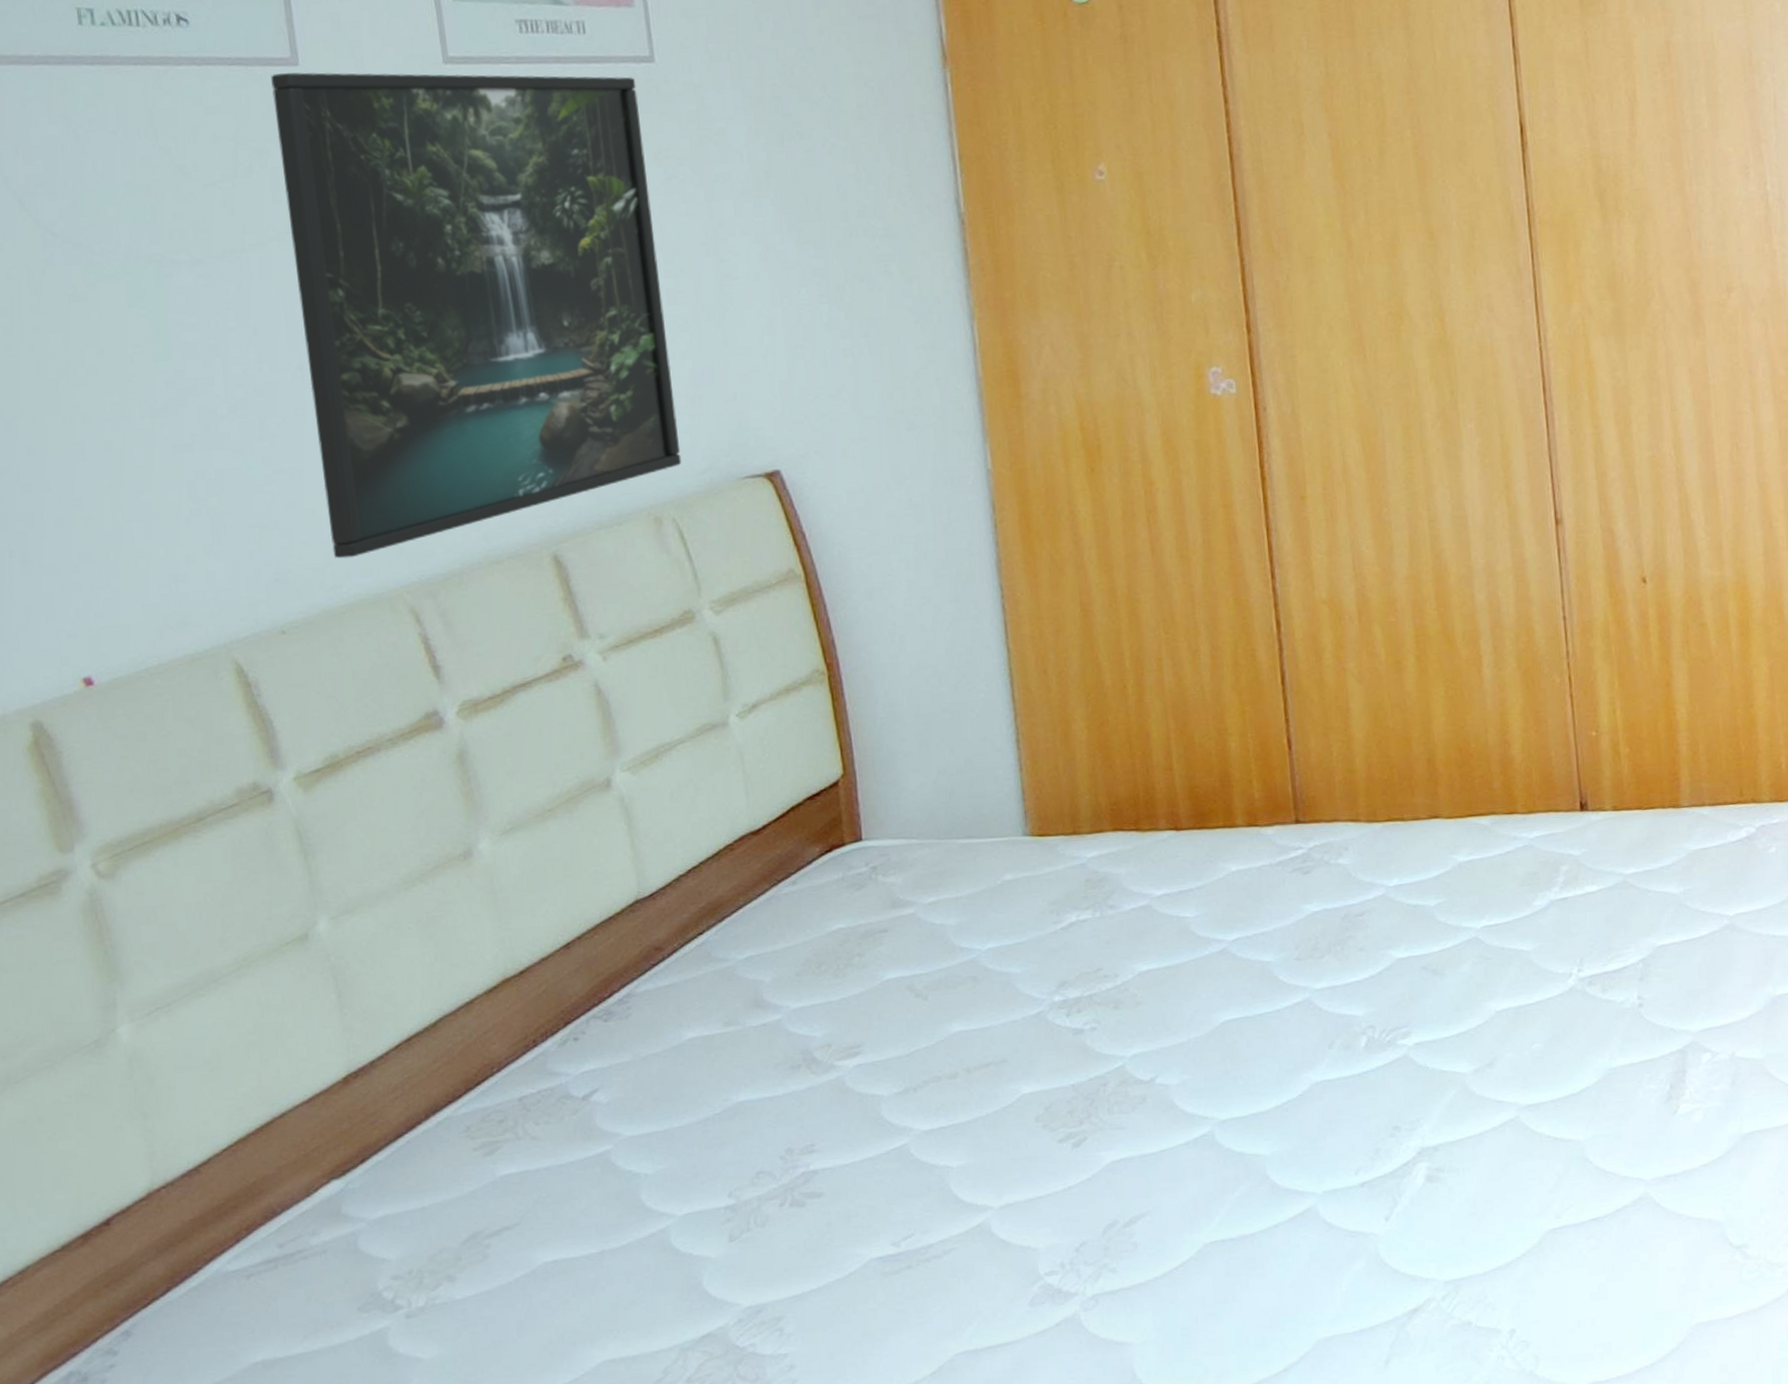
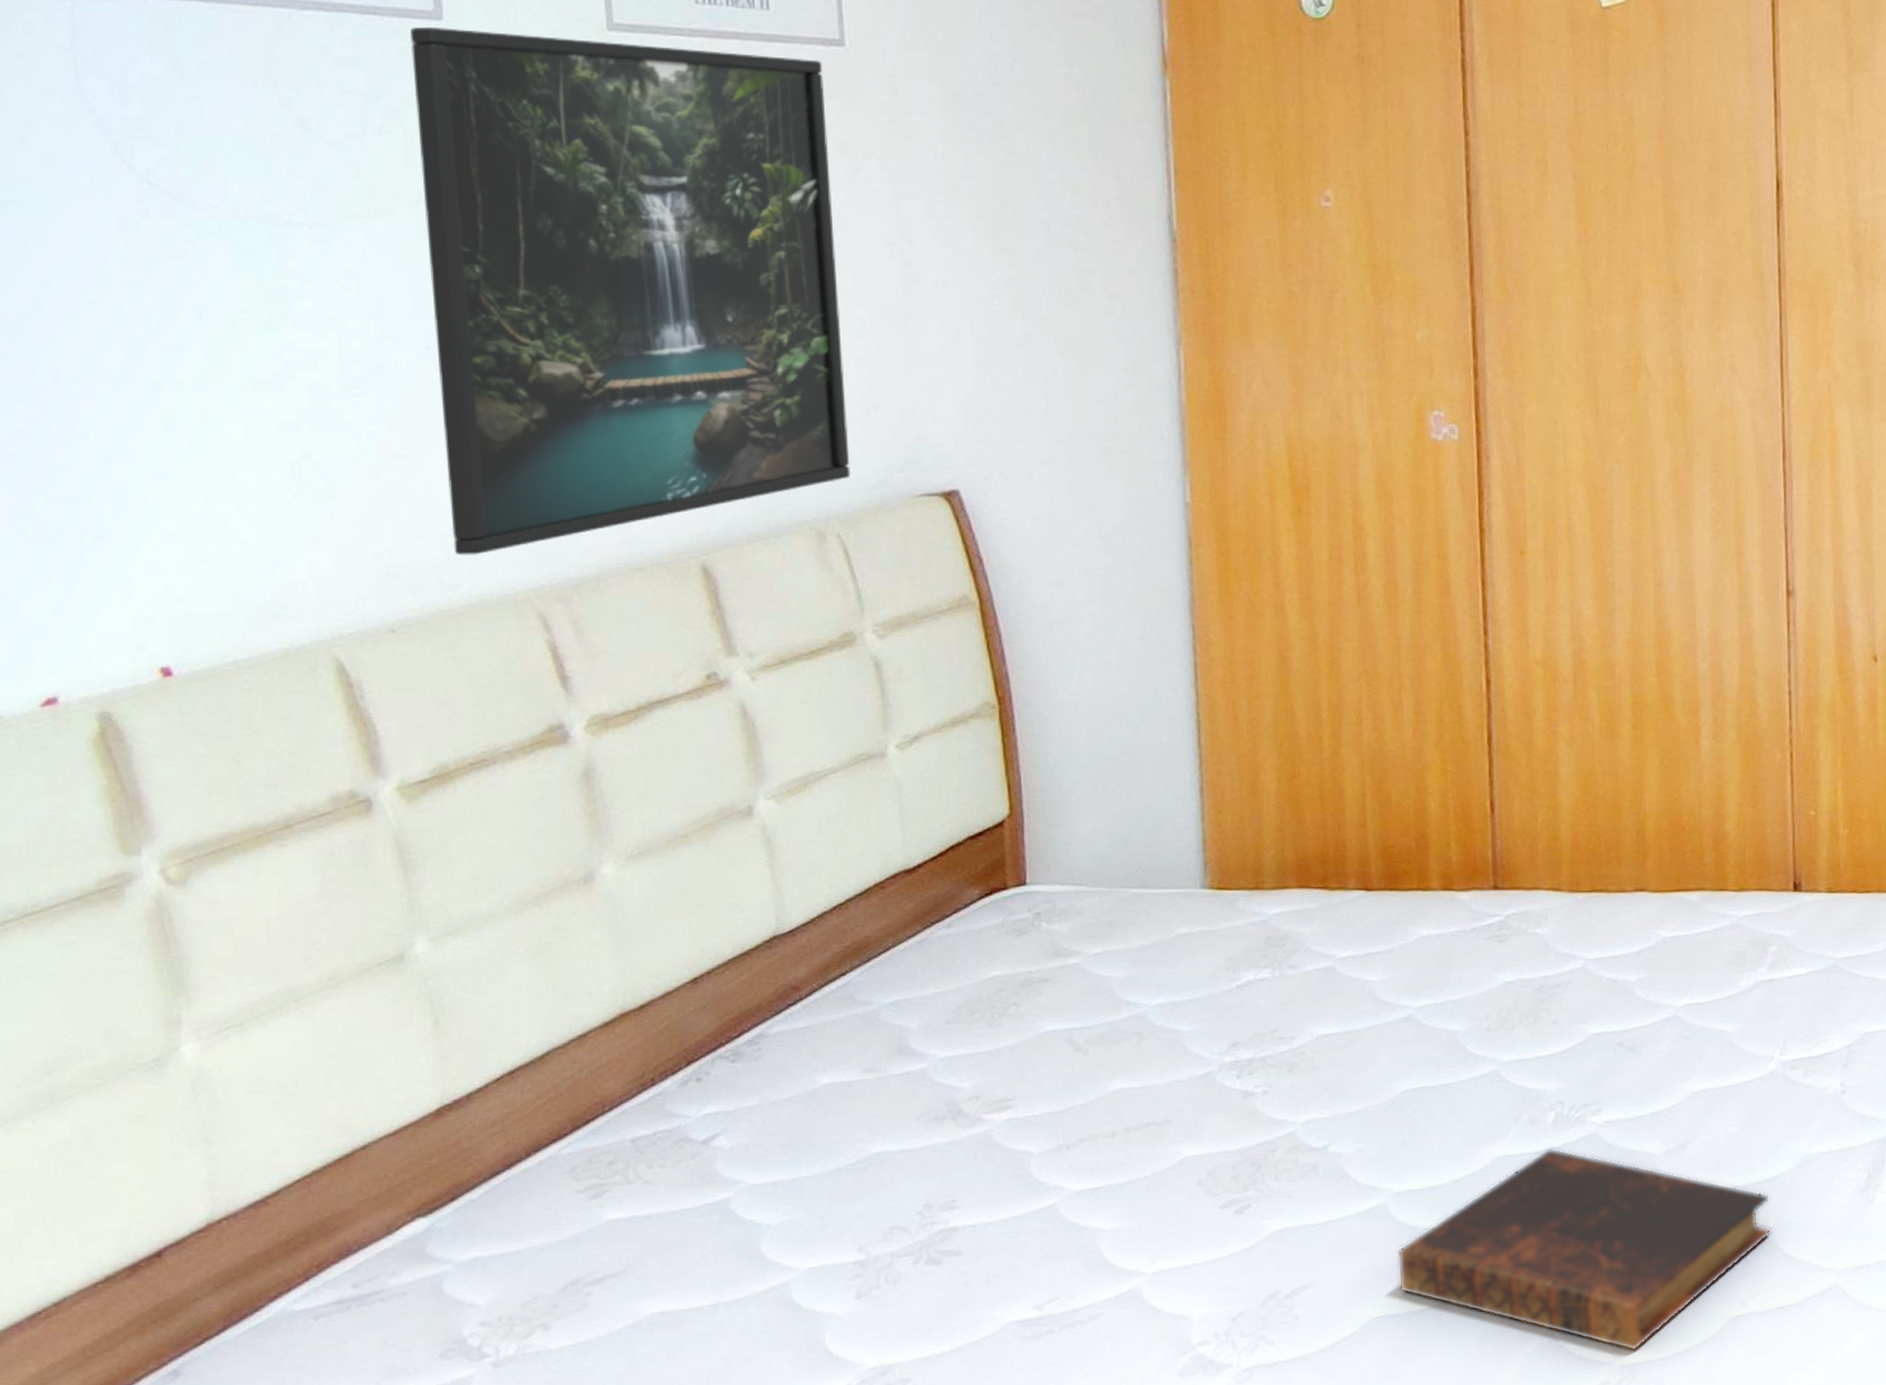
book: none [1226,1071,1581,1268] -> present [1397,1148,1771,1352]

